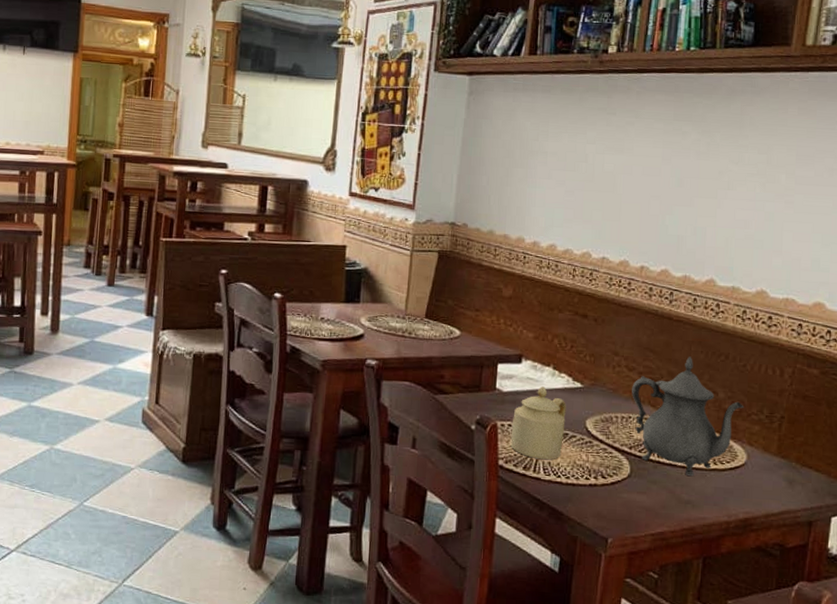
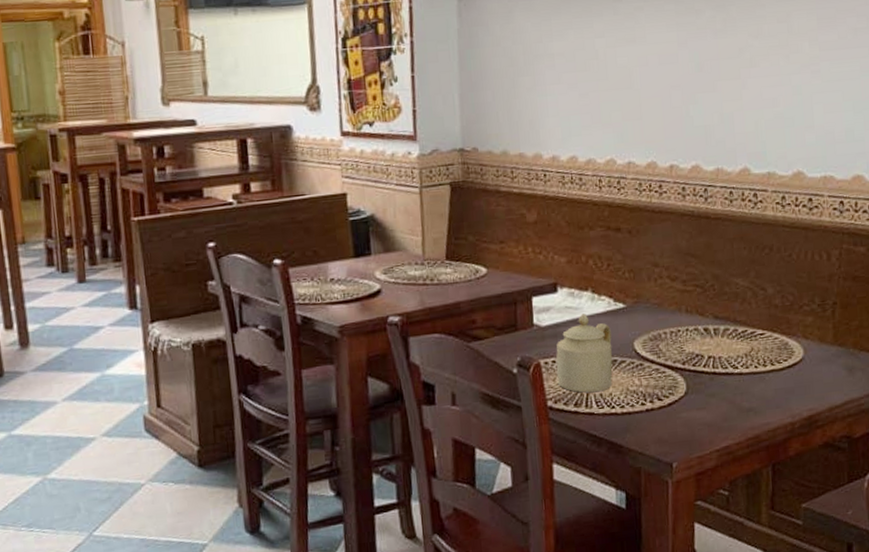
teapot: present [632,356,744,477] -> none [677,255,795,383]

